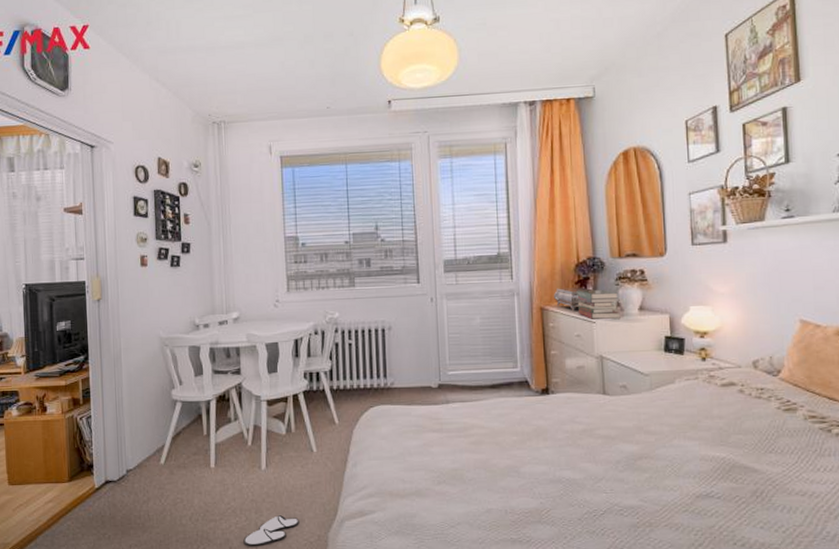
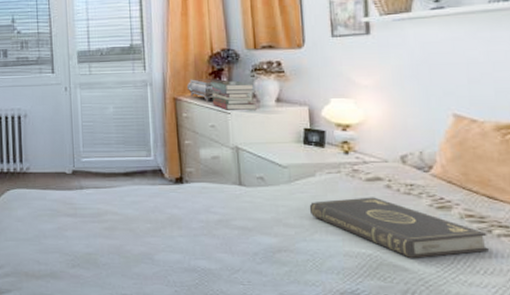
book: none [668,402,829,459] -> present [309,197,490,258]

